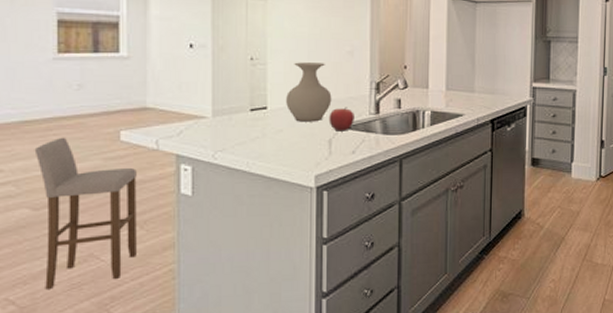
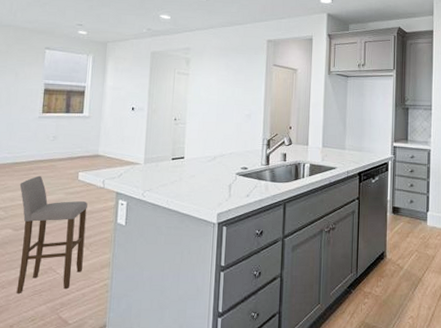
vase: present [286,62,332,122] -> none [198,122,233,170]
fruit: present [329,107,354,131] -> none [230,159,250,178]

